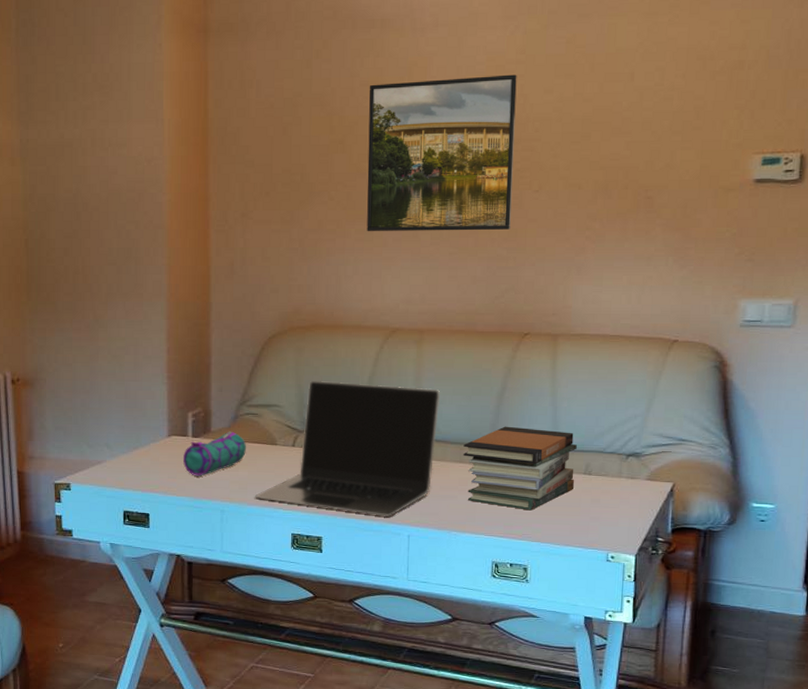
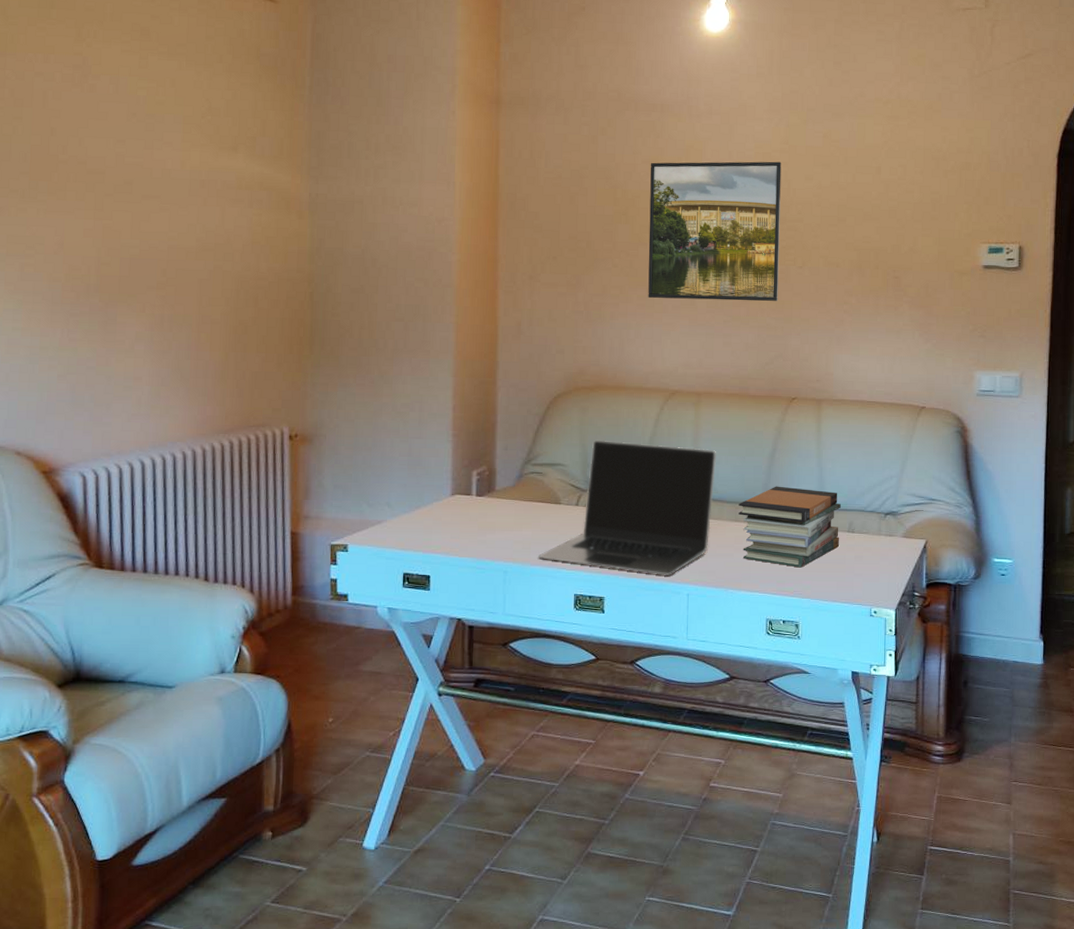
pencil case: present [183,431,246,476] -> none [467,490,530,536]

